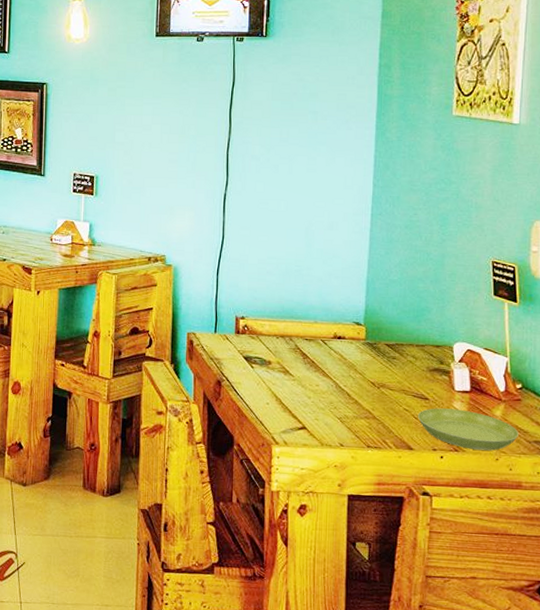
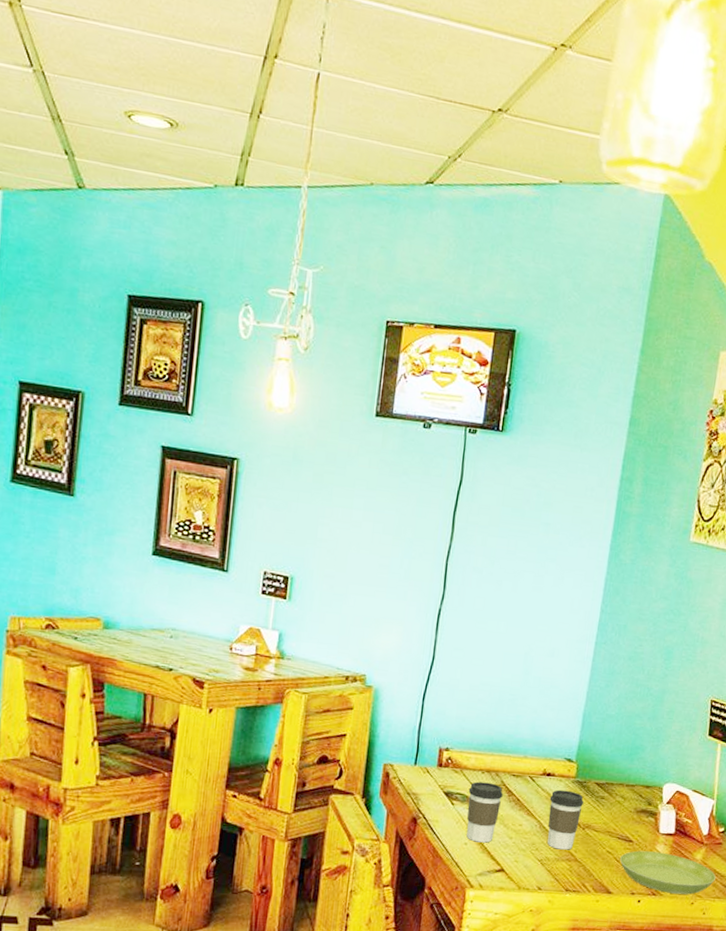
coffee cup: none [265,346,298,403] -> present [466,781,503,843]
coffee cup: none [342,351,376,408] -> present [547,789,584,850]

